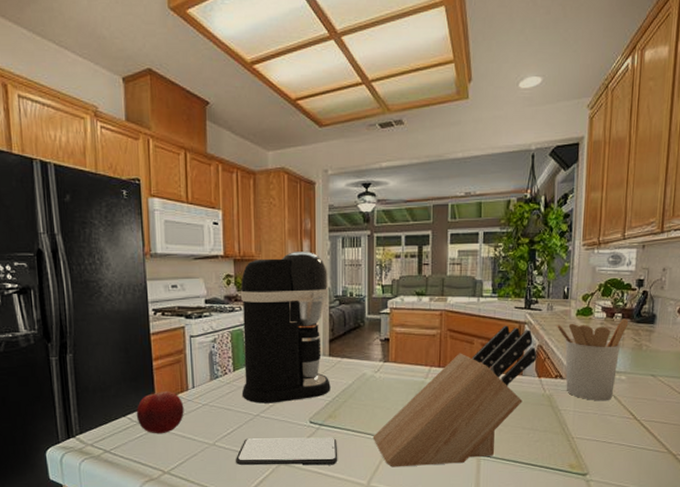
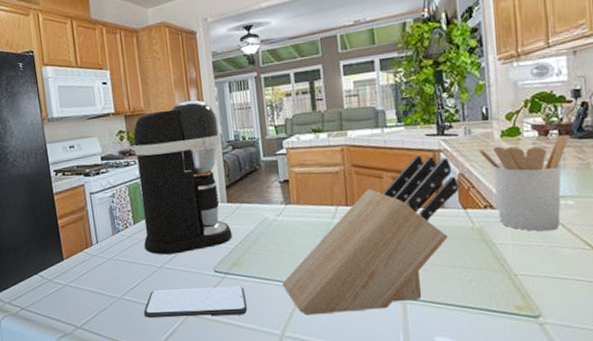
fruit: present [136,390,184,434] -> none [46,247,91,290]

